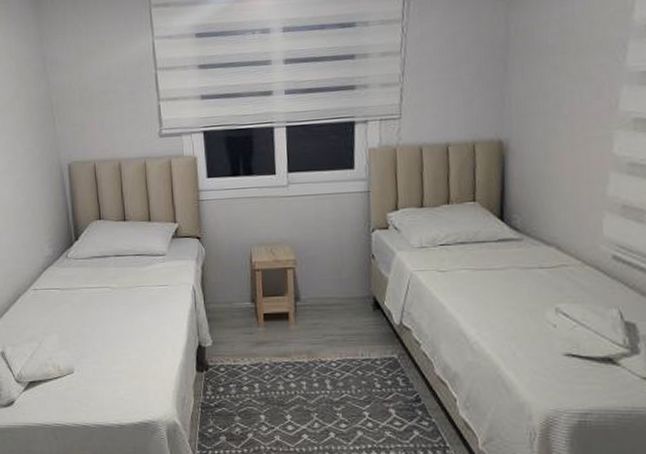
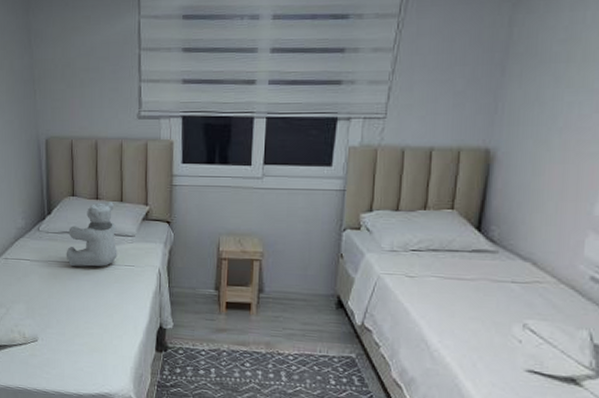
teddy bear: none [96,222,150,291] -> present [66,201,118,267]

